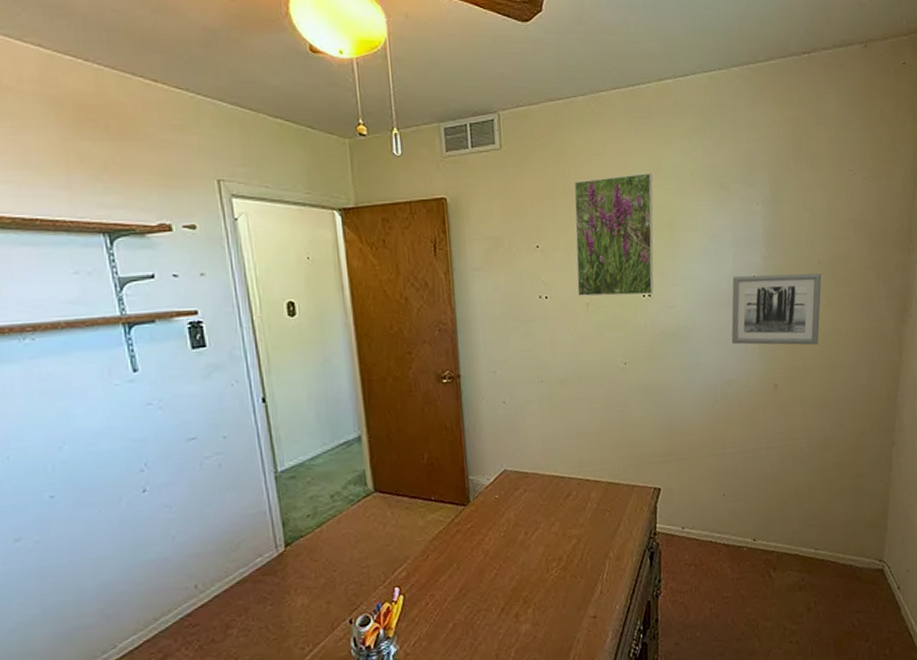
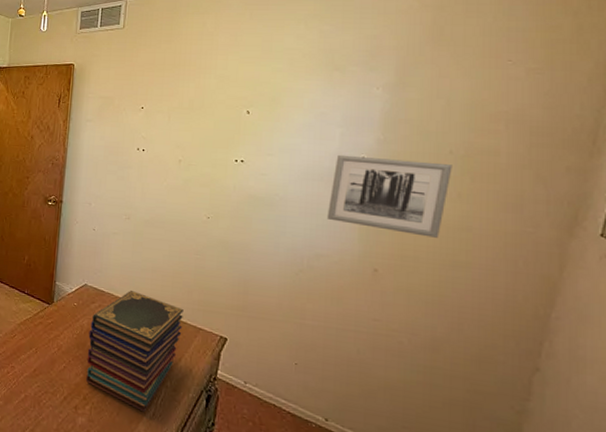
book stack: none [517,462,617,594] -> present [85,289,184,413]
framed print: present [573,172,654,297] -> none [172,52,261,161]

